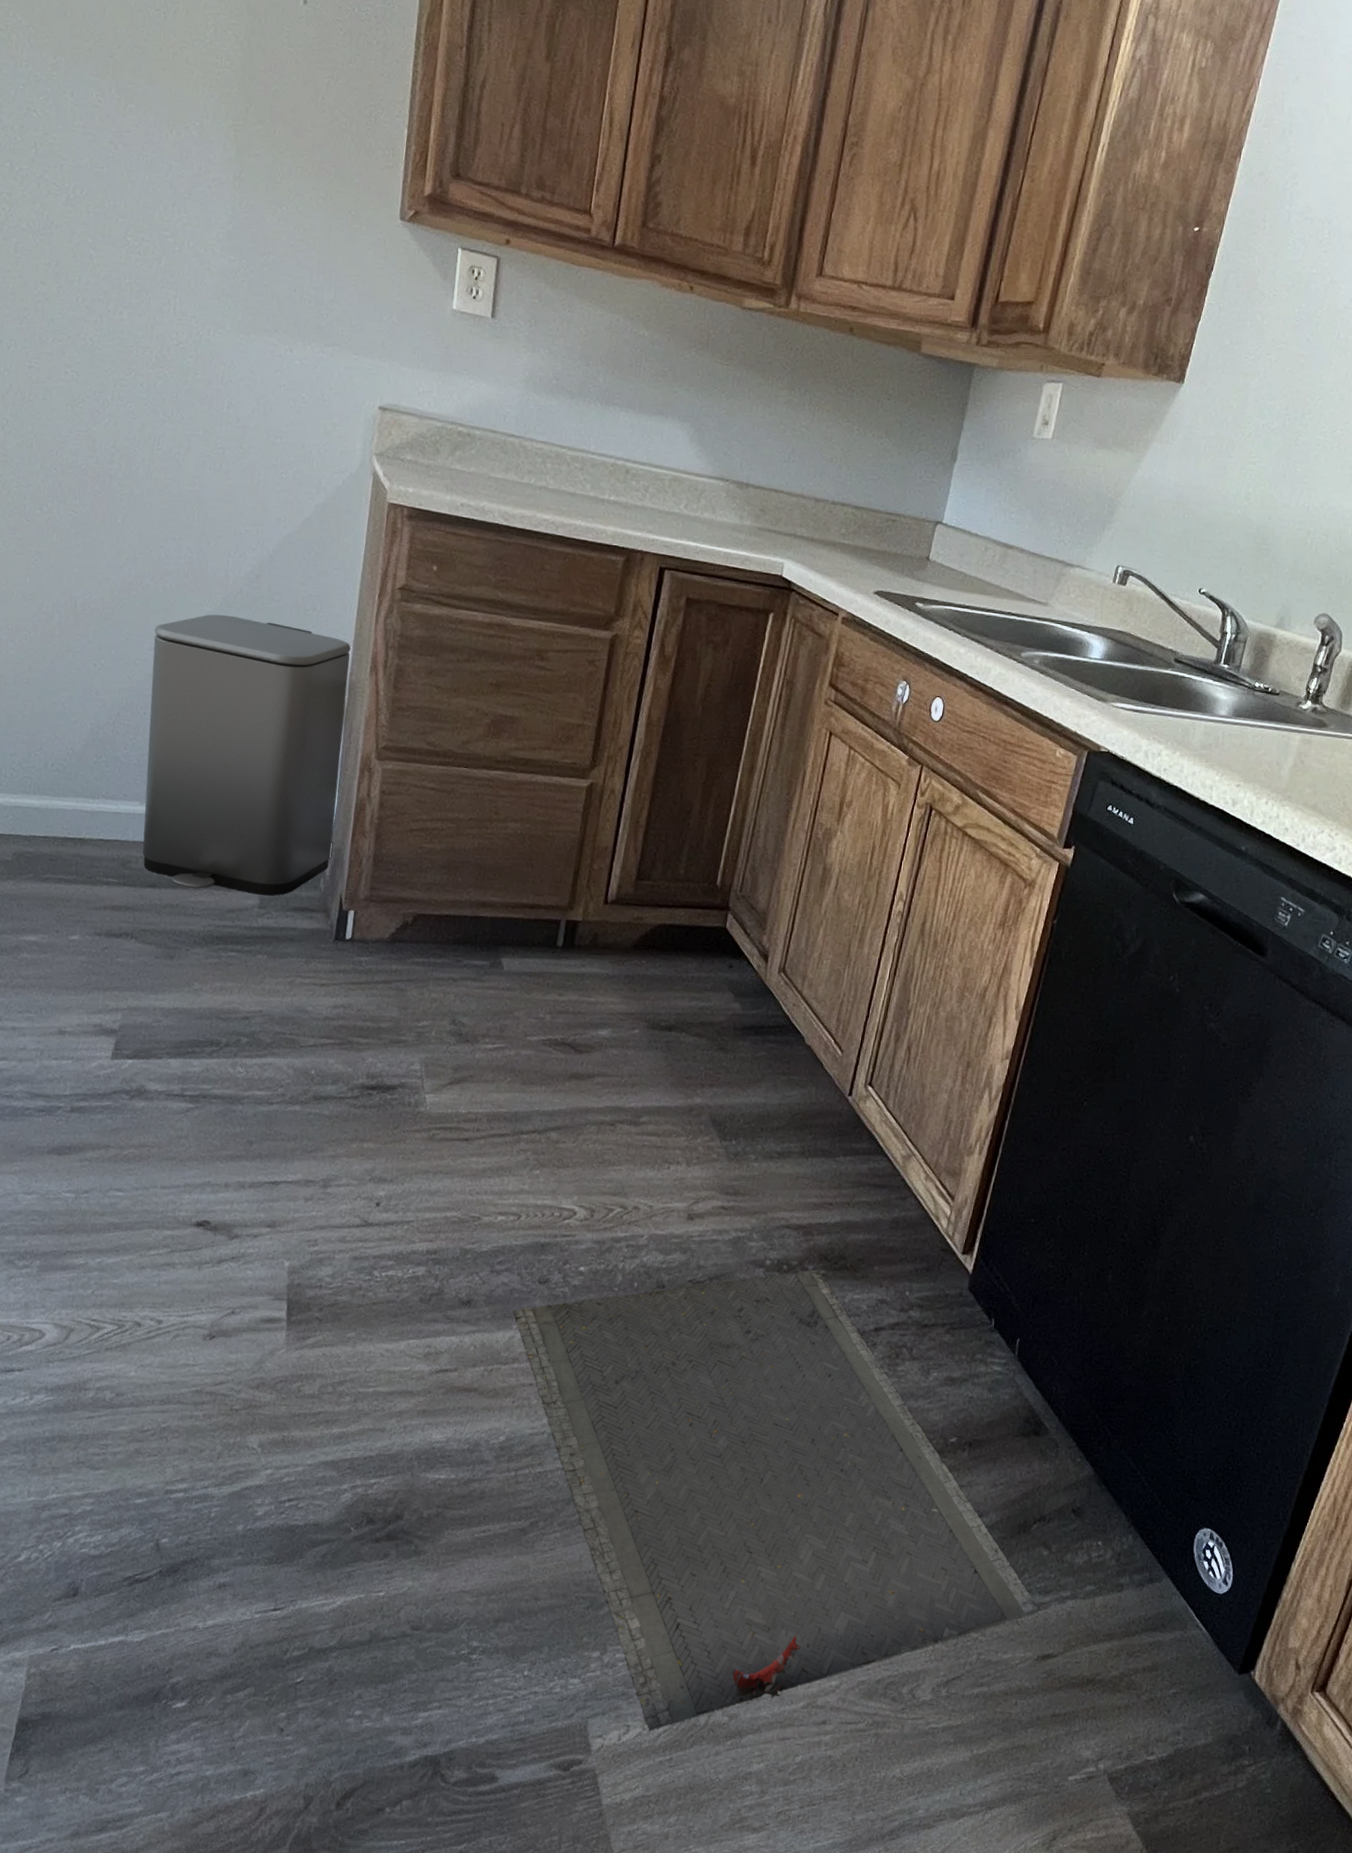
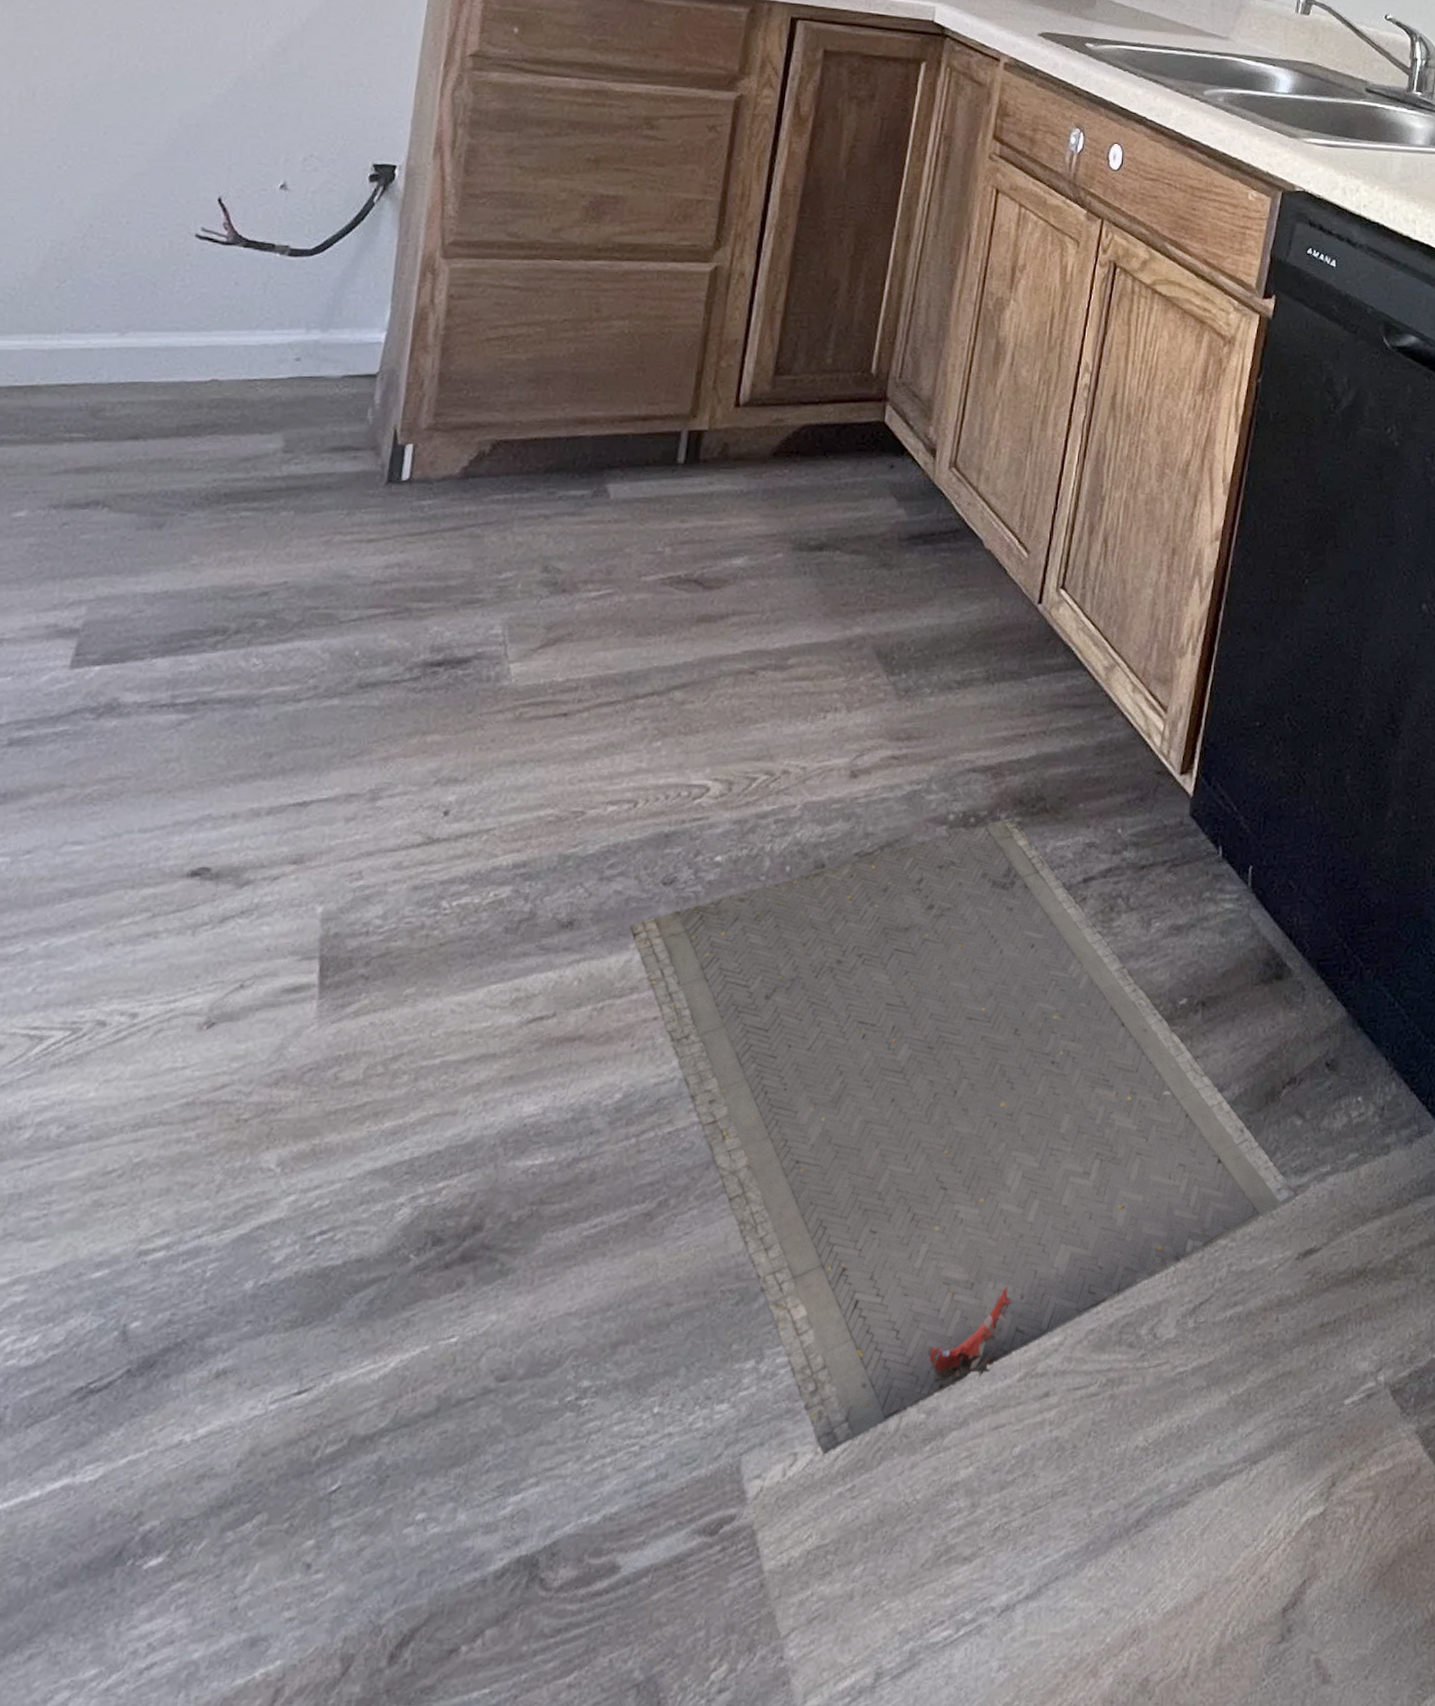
pedal bin: present [142,614,351,896] -> none [121,97,409,436]

